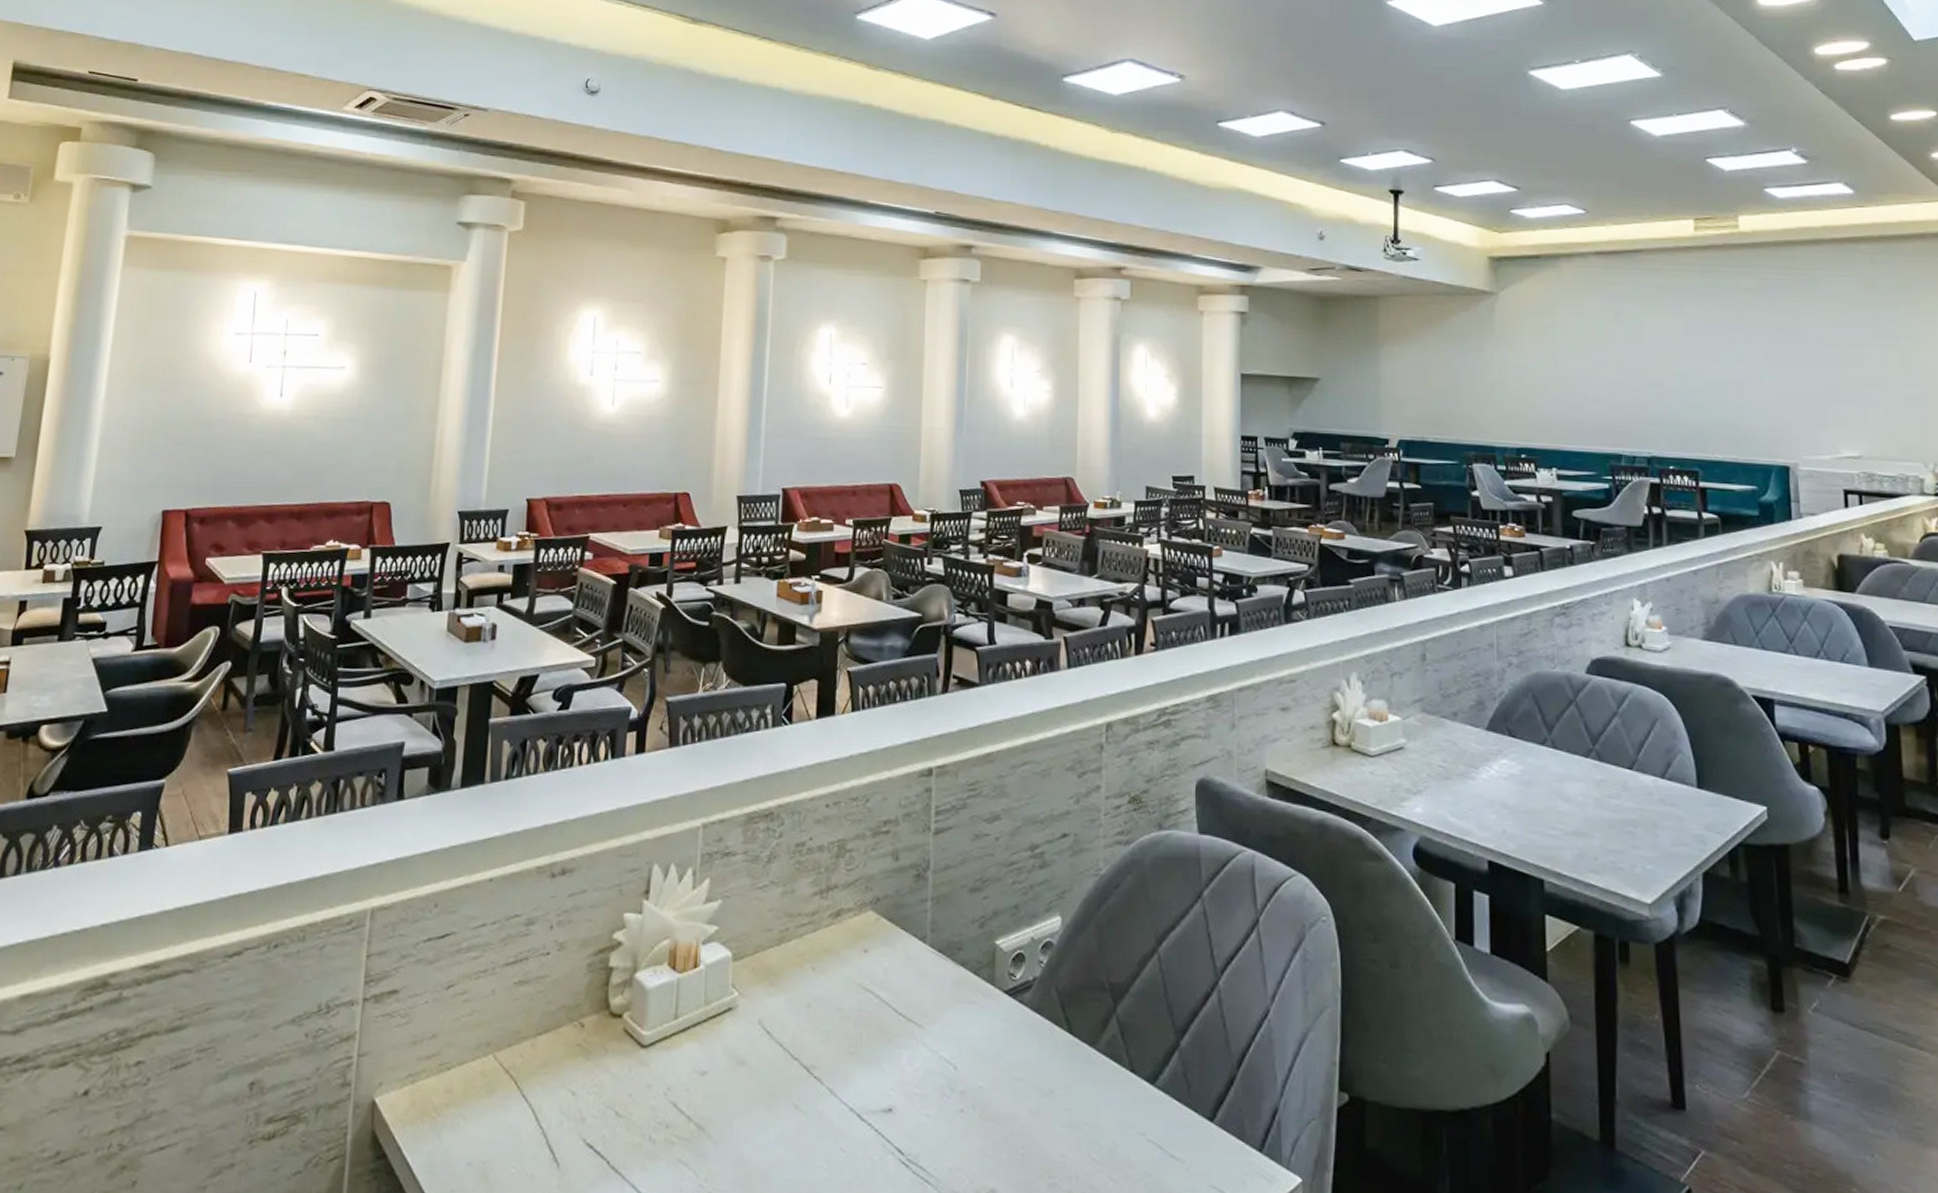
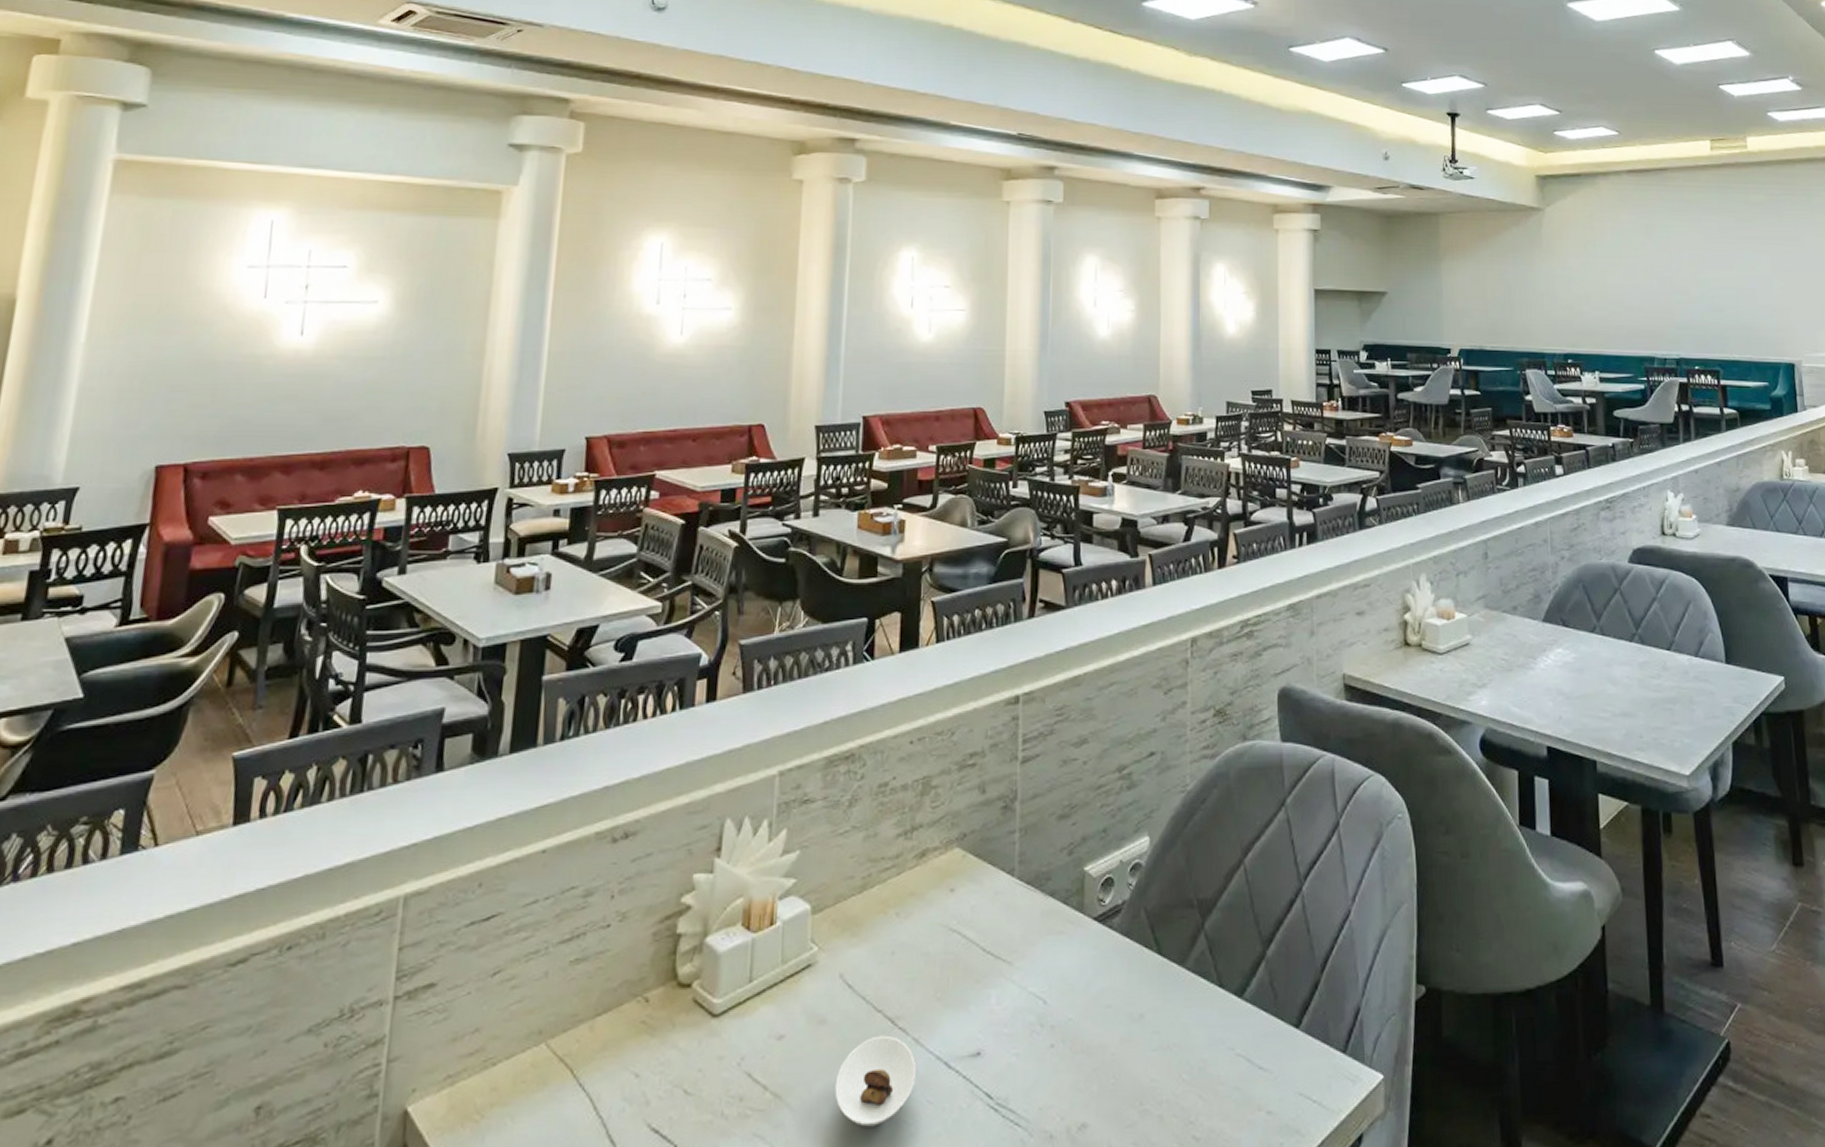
saucer: none [753,1082,831,1167] -> present [835,1035,917,1127]

